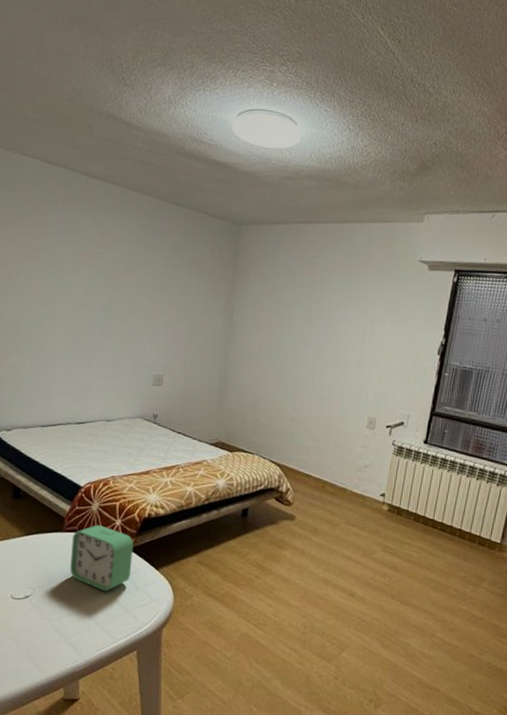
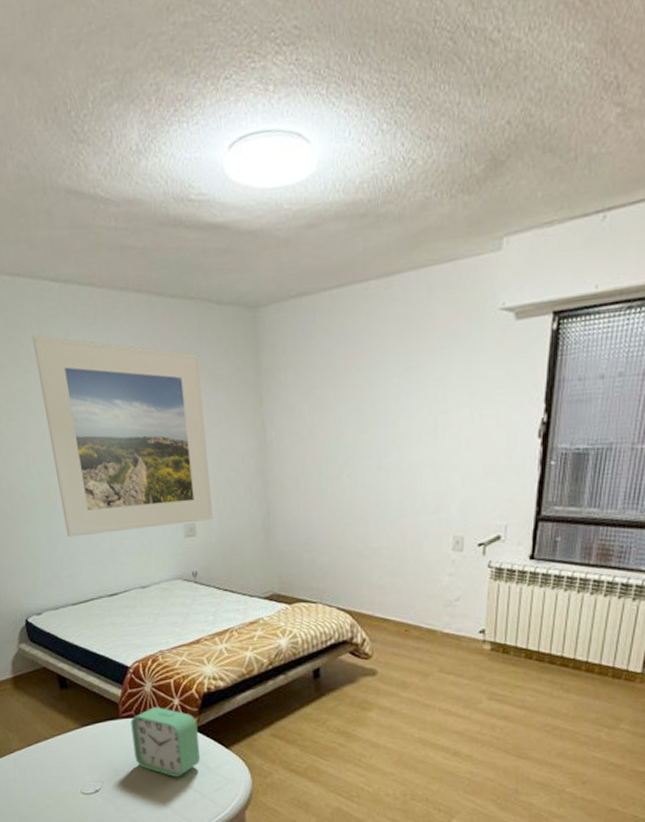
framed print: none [50,209,190,375] -> present [32,335,213,538]

